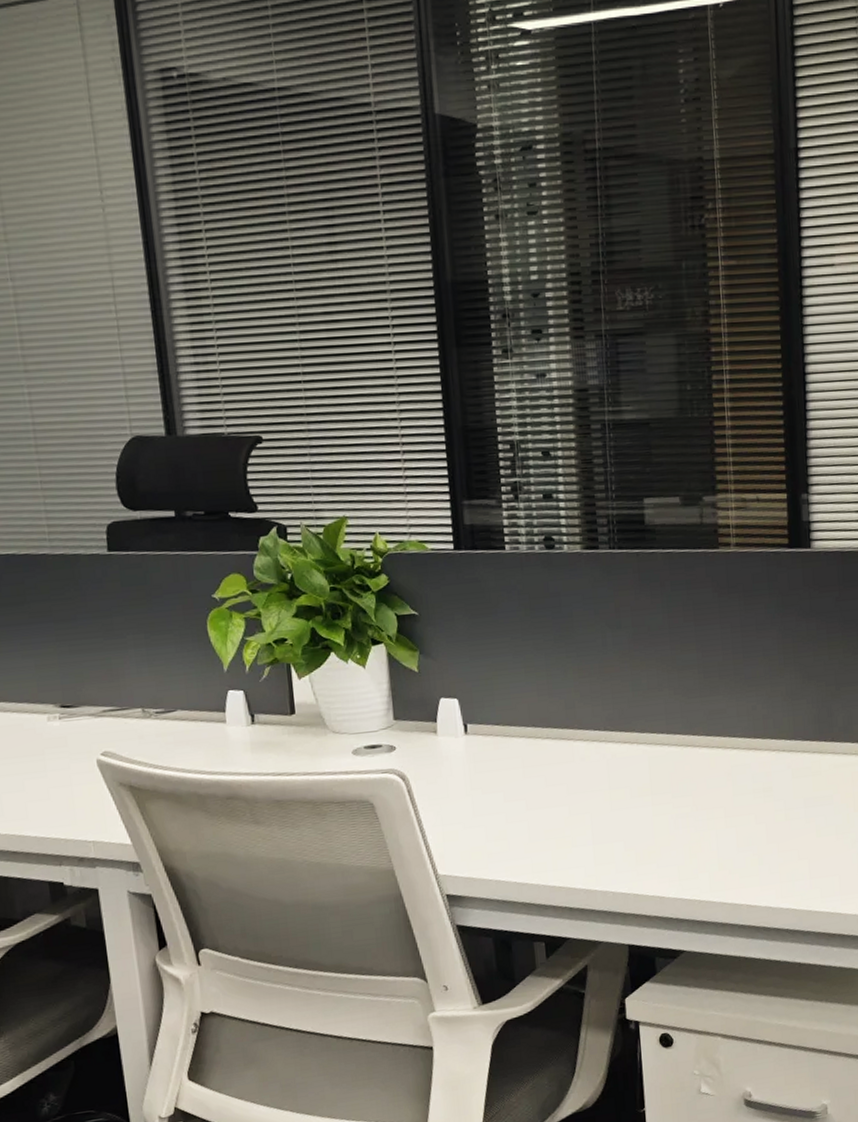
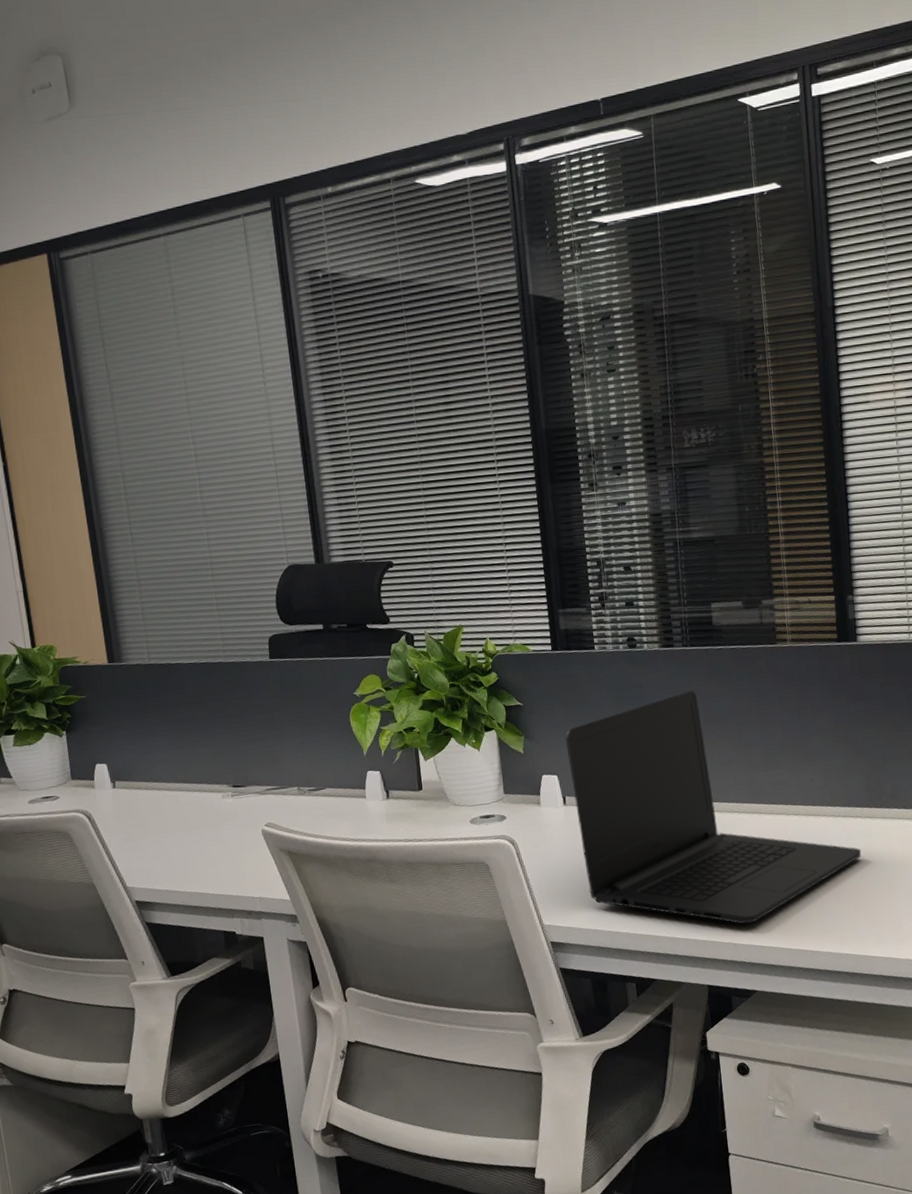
laptop: none [467,601,808,875] -> present [565,690,862,924]

